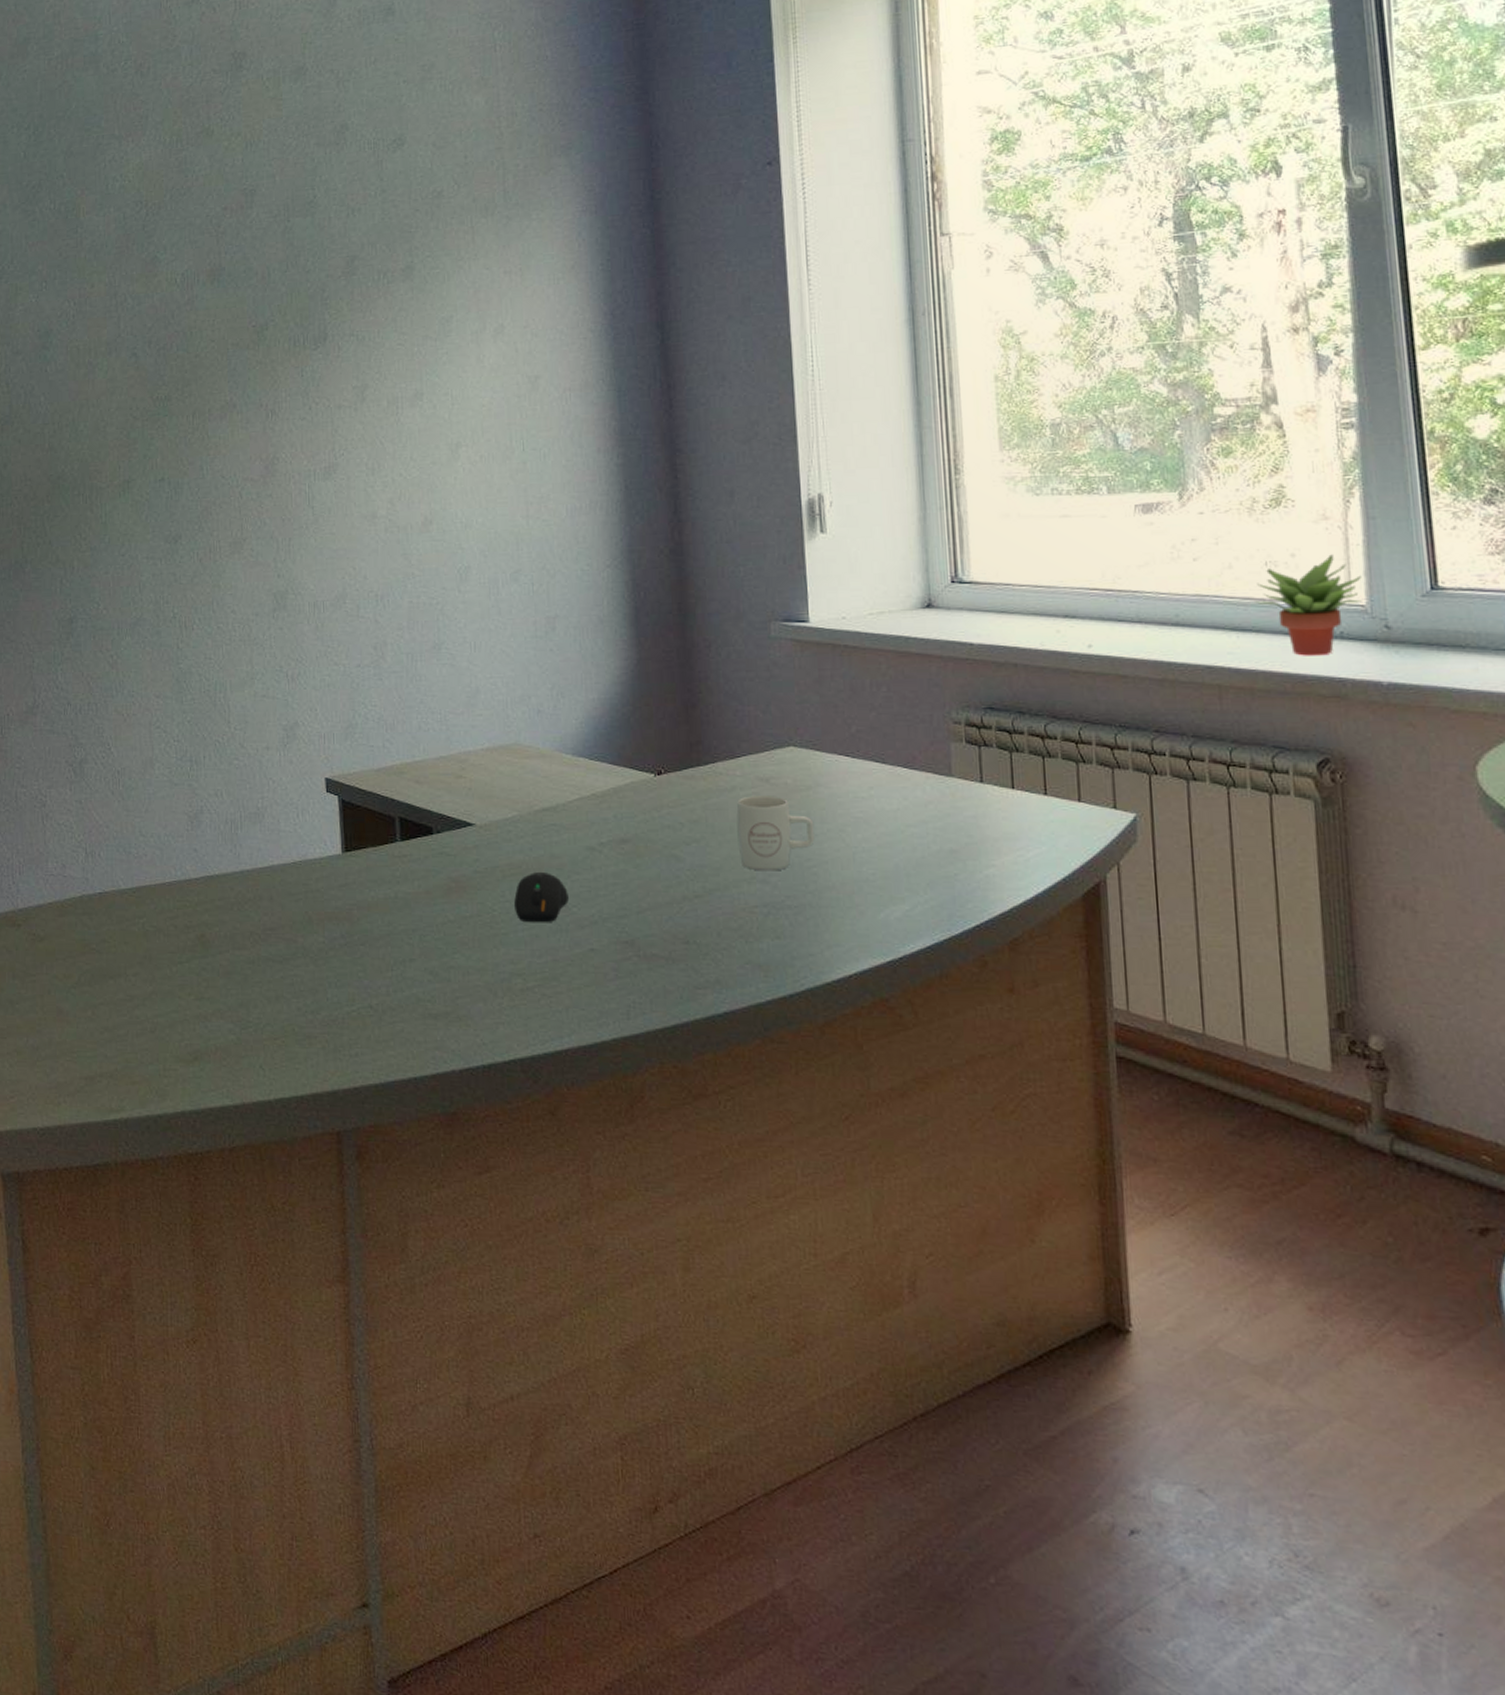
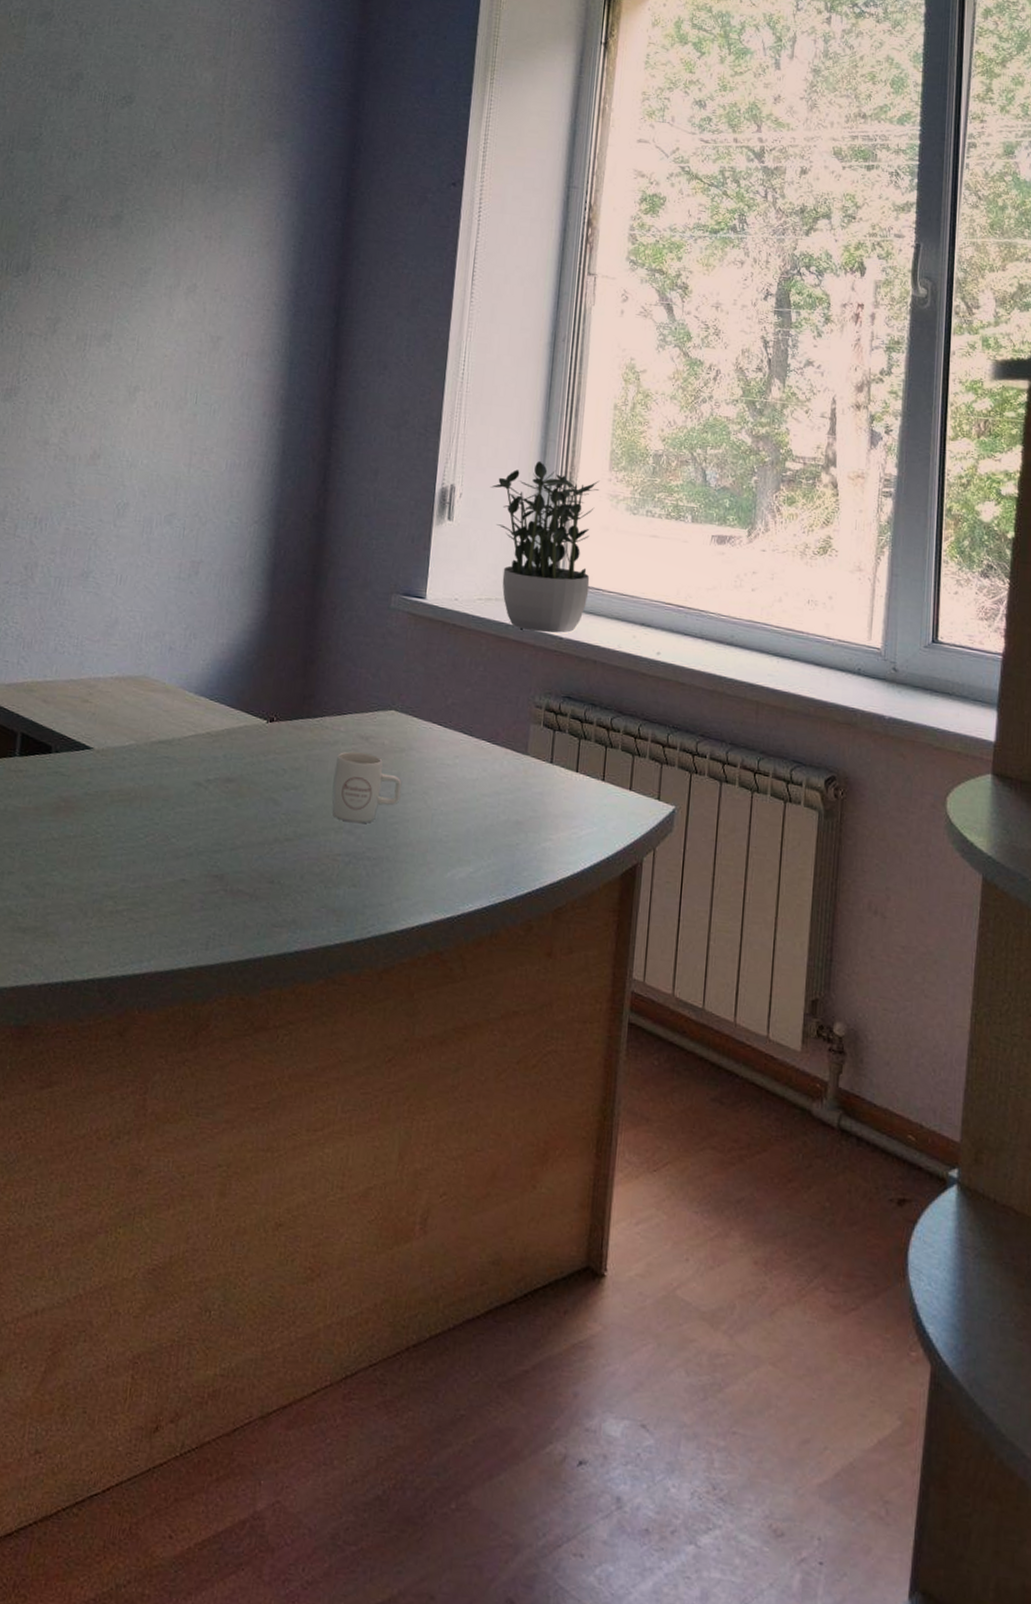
computer mouse: present [514,871,569,923] -> none [117,800,170,850]
potted plant: none [863,452,997,641] -> present [490,460,600,634]
succulent plant: present [1255,554,1362,656] -> none [796,601,881,687]

